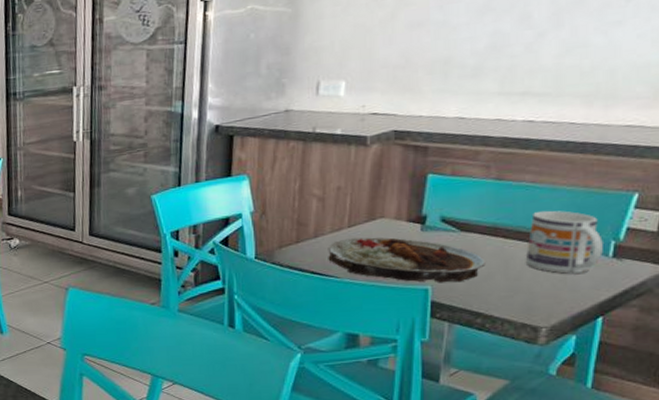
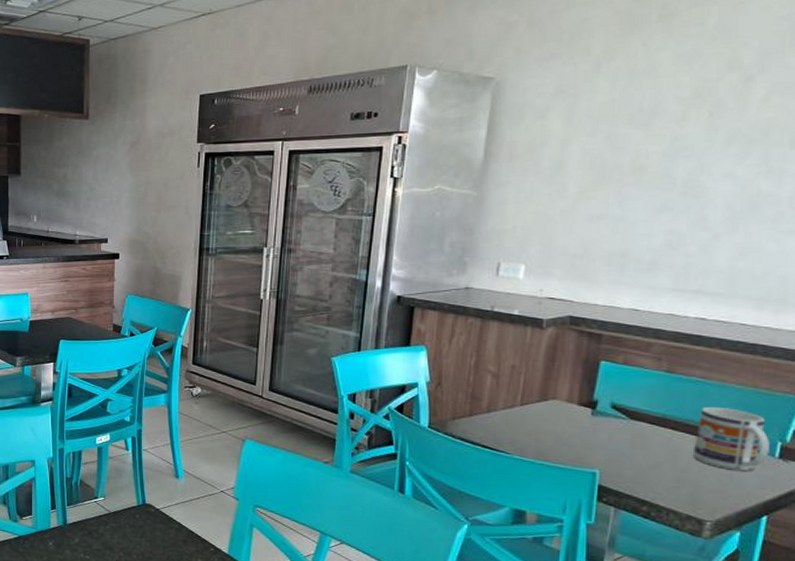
plate: present [328,237,486,283] -> none [499,416,653,469]

